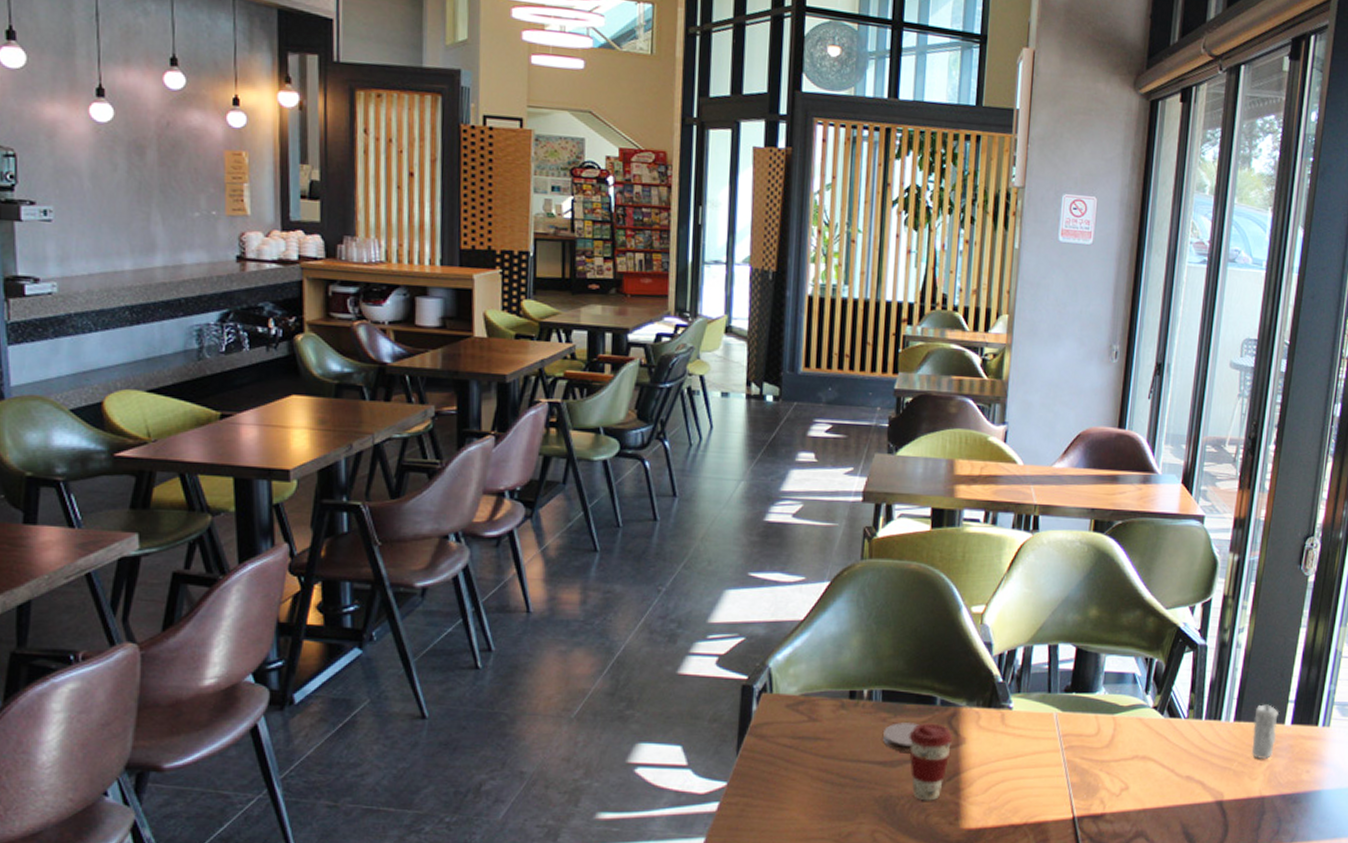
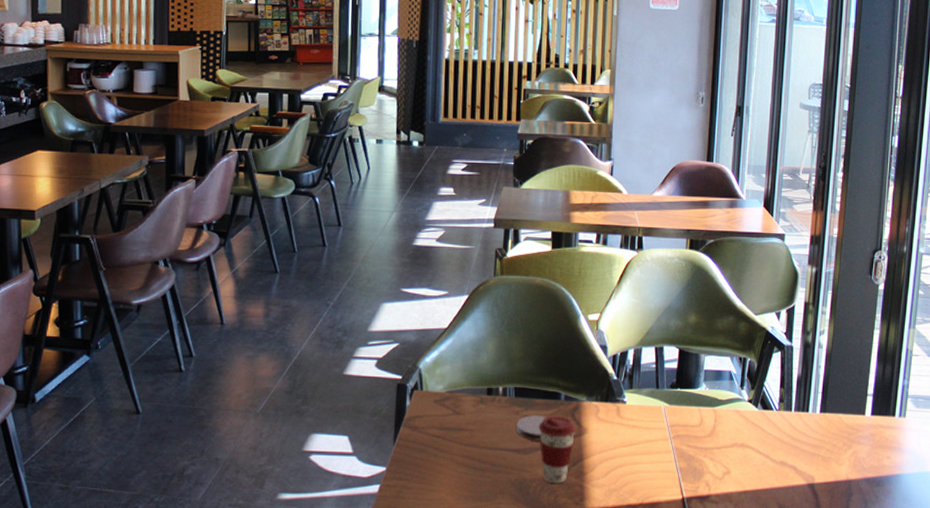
candle: present [1251,700,1279,760] -> none [837,394,859,447]

